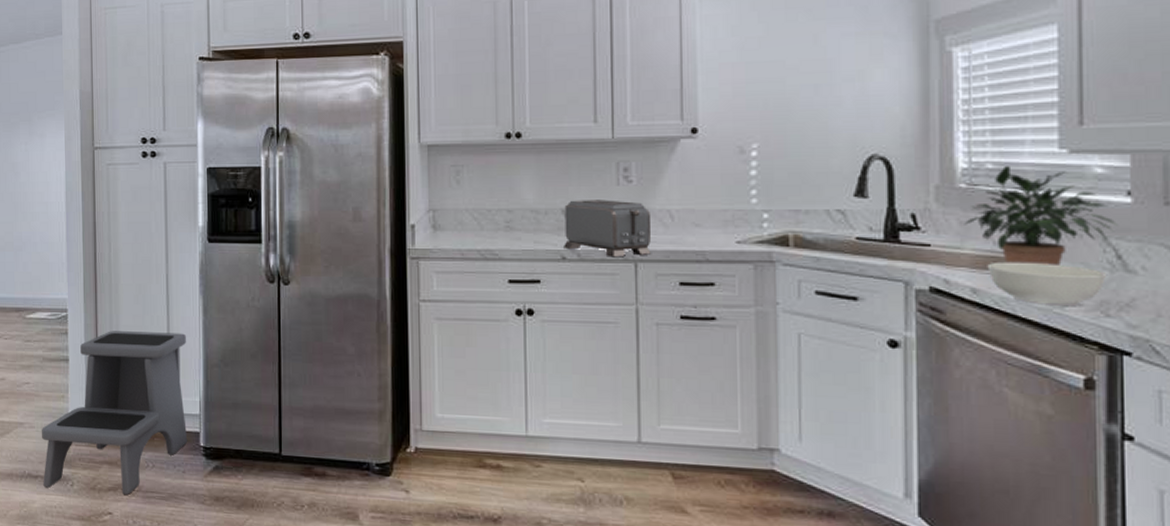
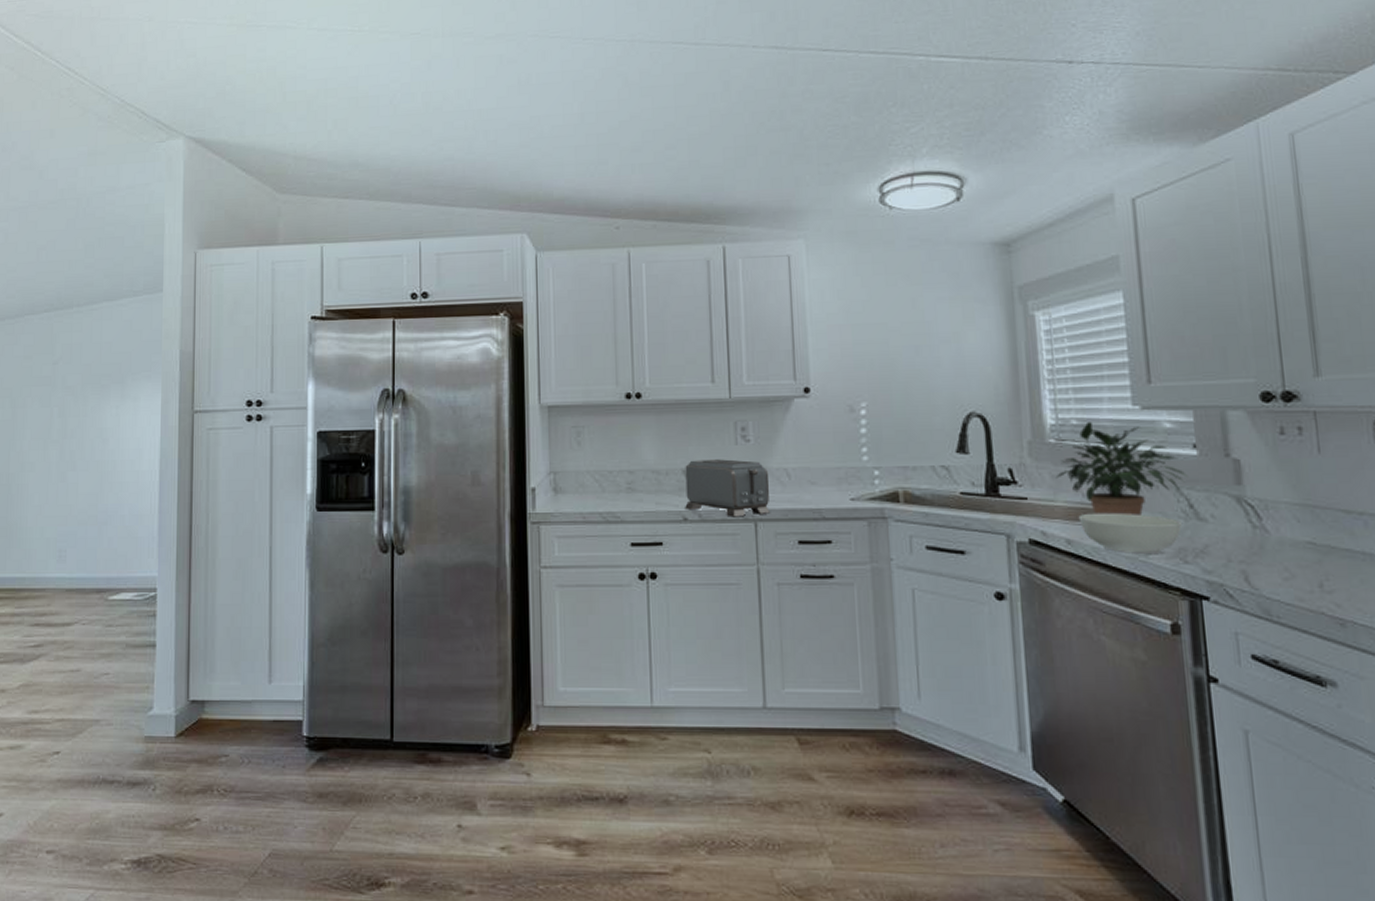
step stool: present [42,331,188,496] -> none [120,611,290,798]

